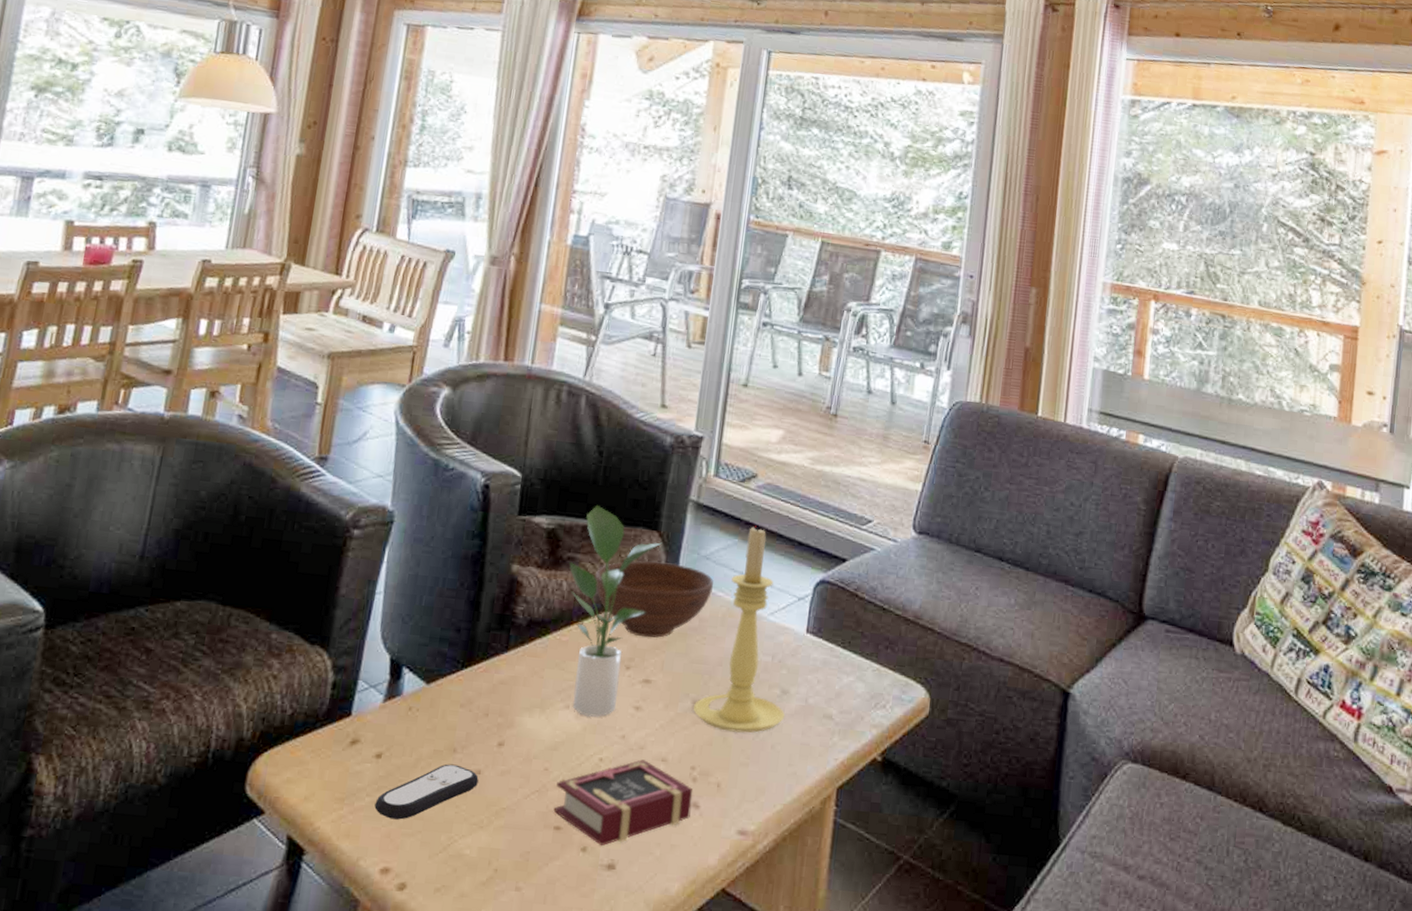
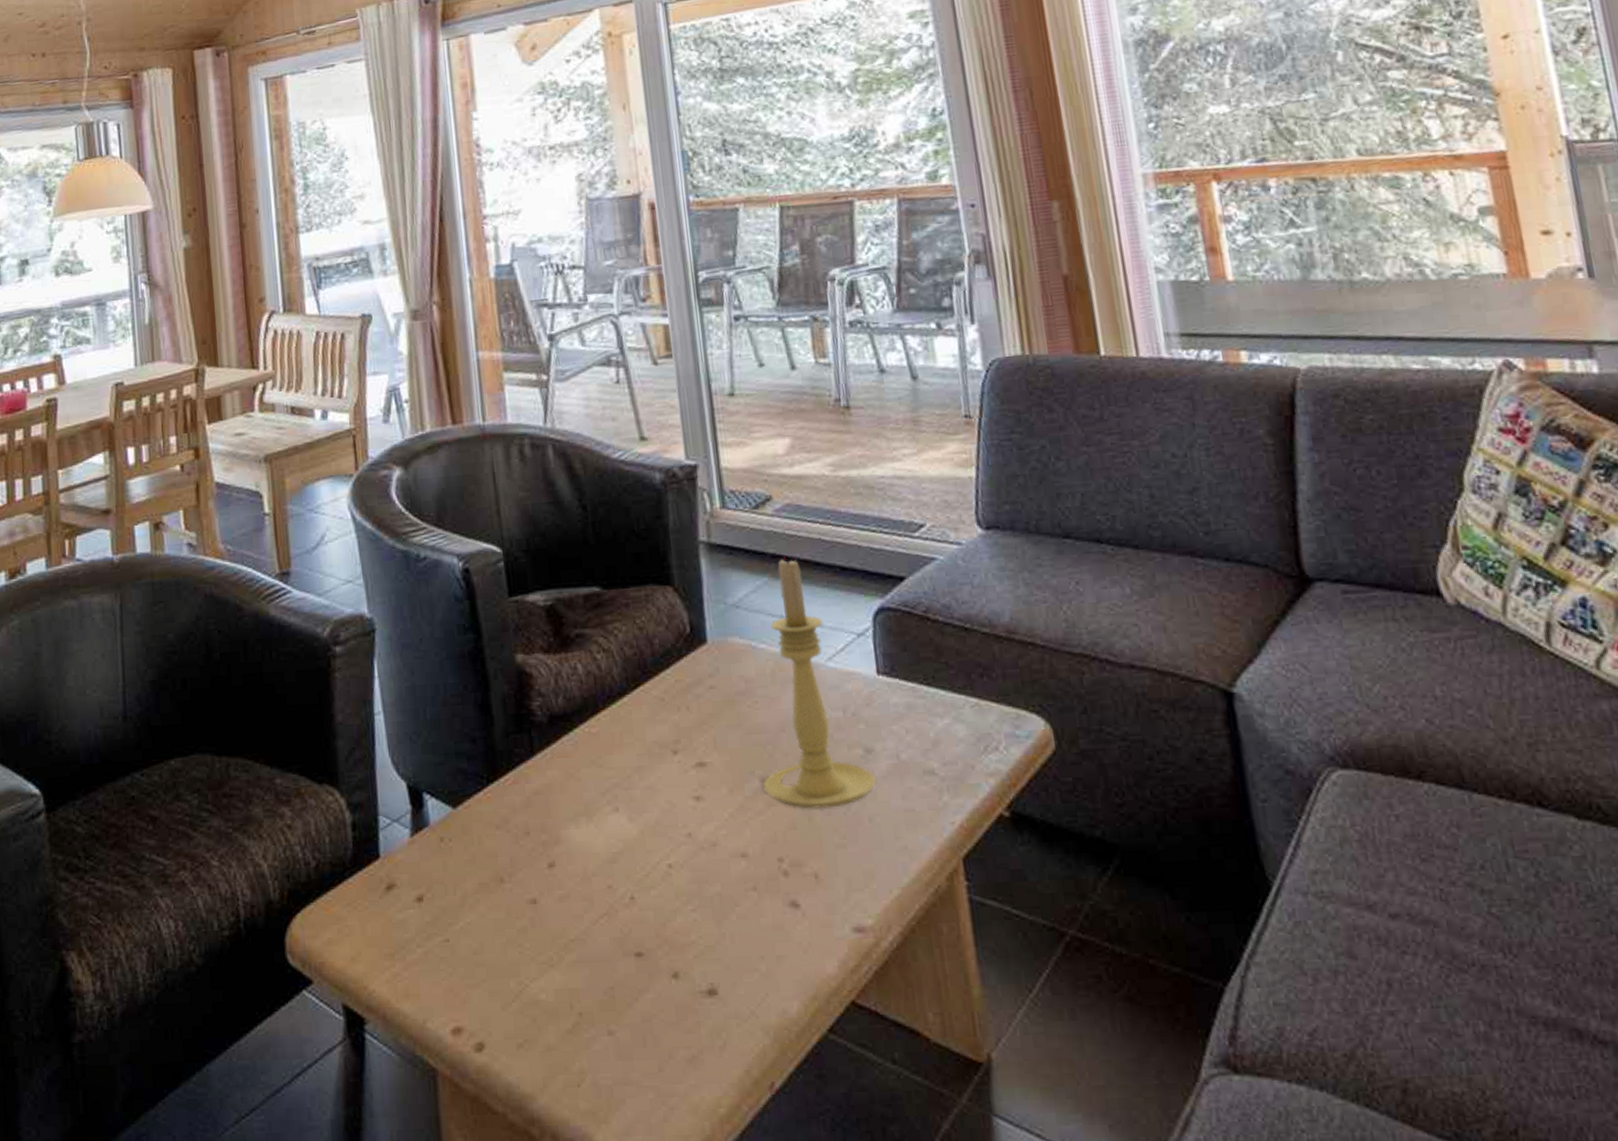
remote control: present [374,764,479,820] -> none [428,896,537,970]
book: present [553,759,693,847] -> none [625,858,791,969]
potted plant: present [569,504,662,717] -> none [579,567,680,817]
bowl: present [595,561,713,638] -> none [612,620,752,713]

